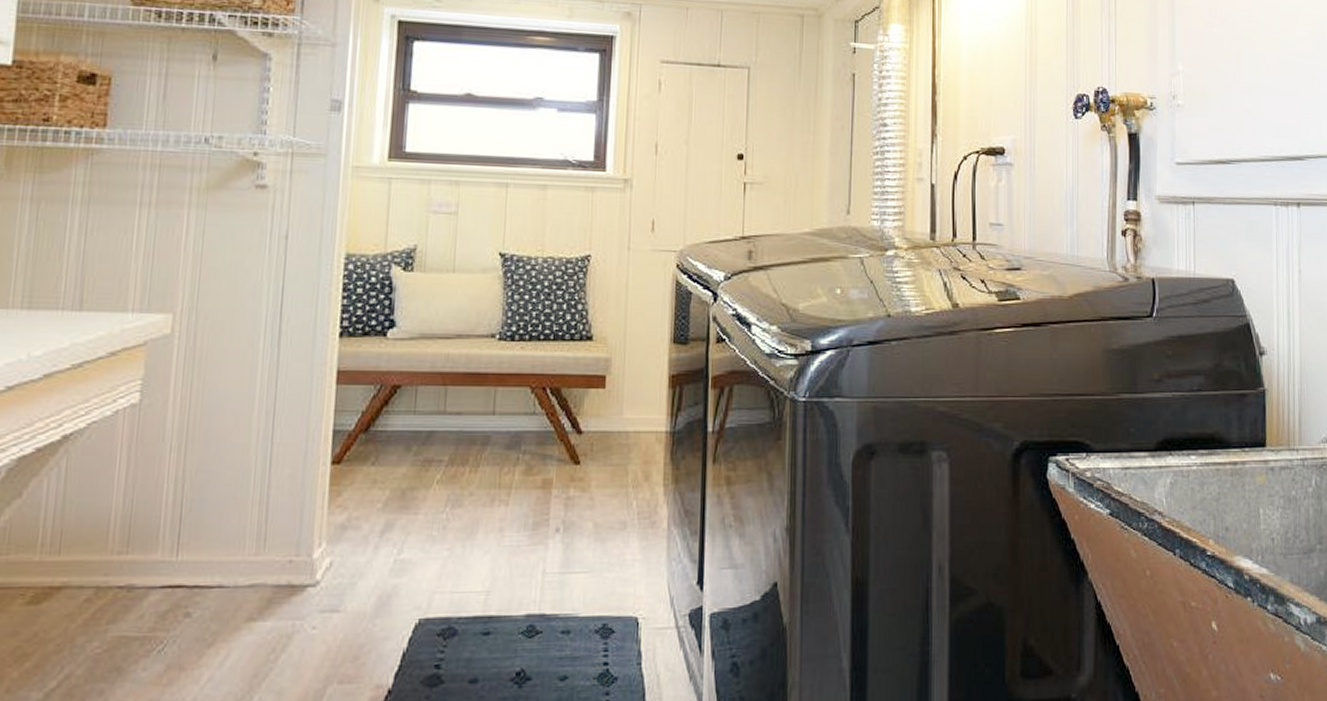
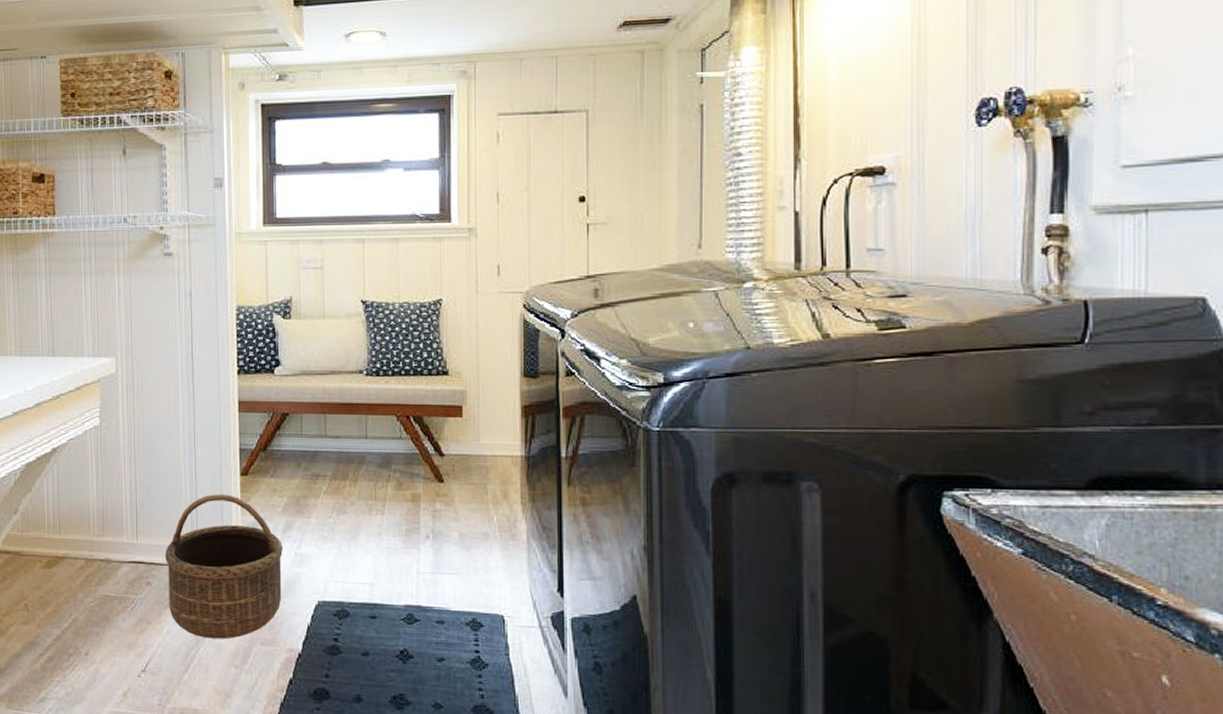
basket: none [214,488,379,683] -> present [165,493,283,639]

